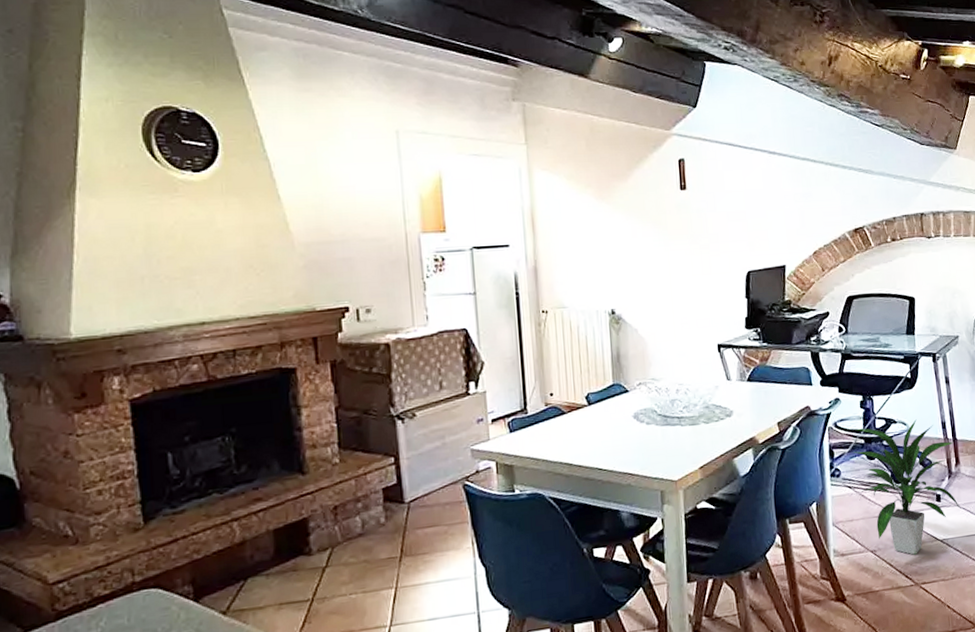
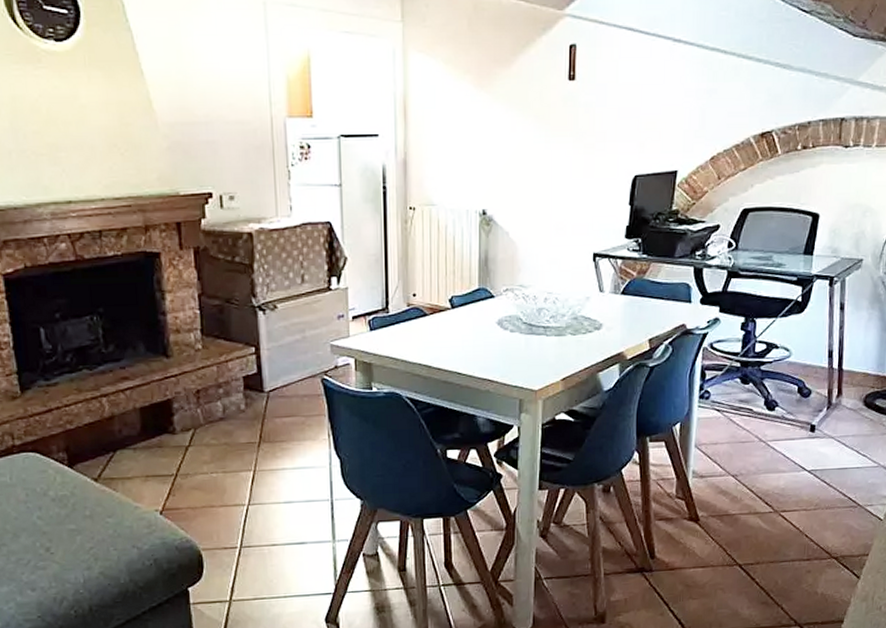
indoor plant: present [852,419,961,555] -> none [726,346,839,483]

